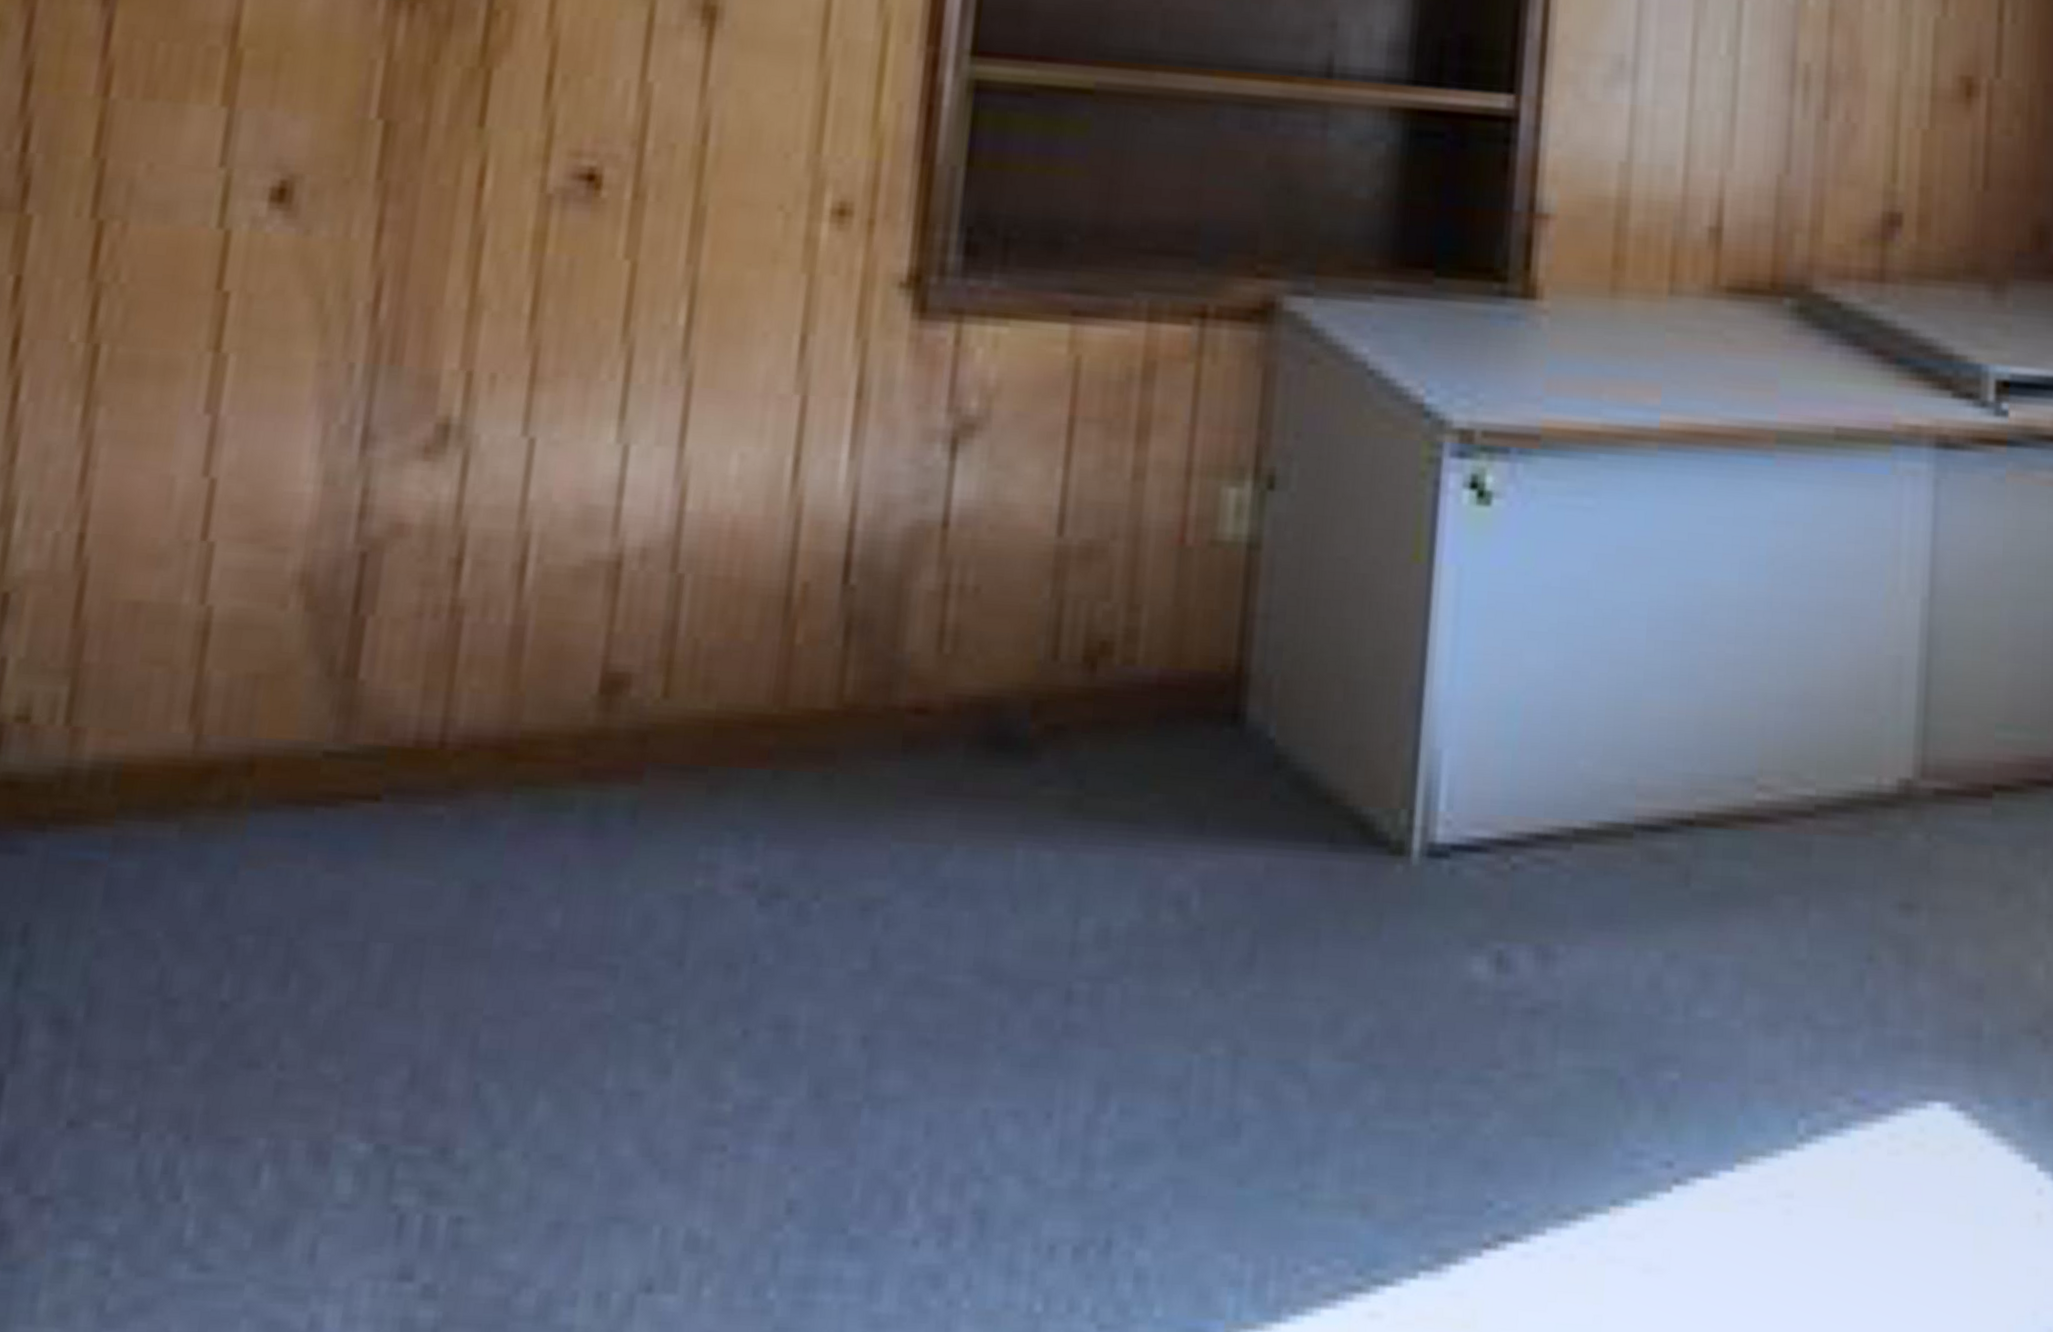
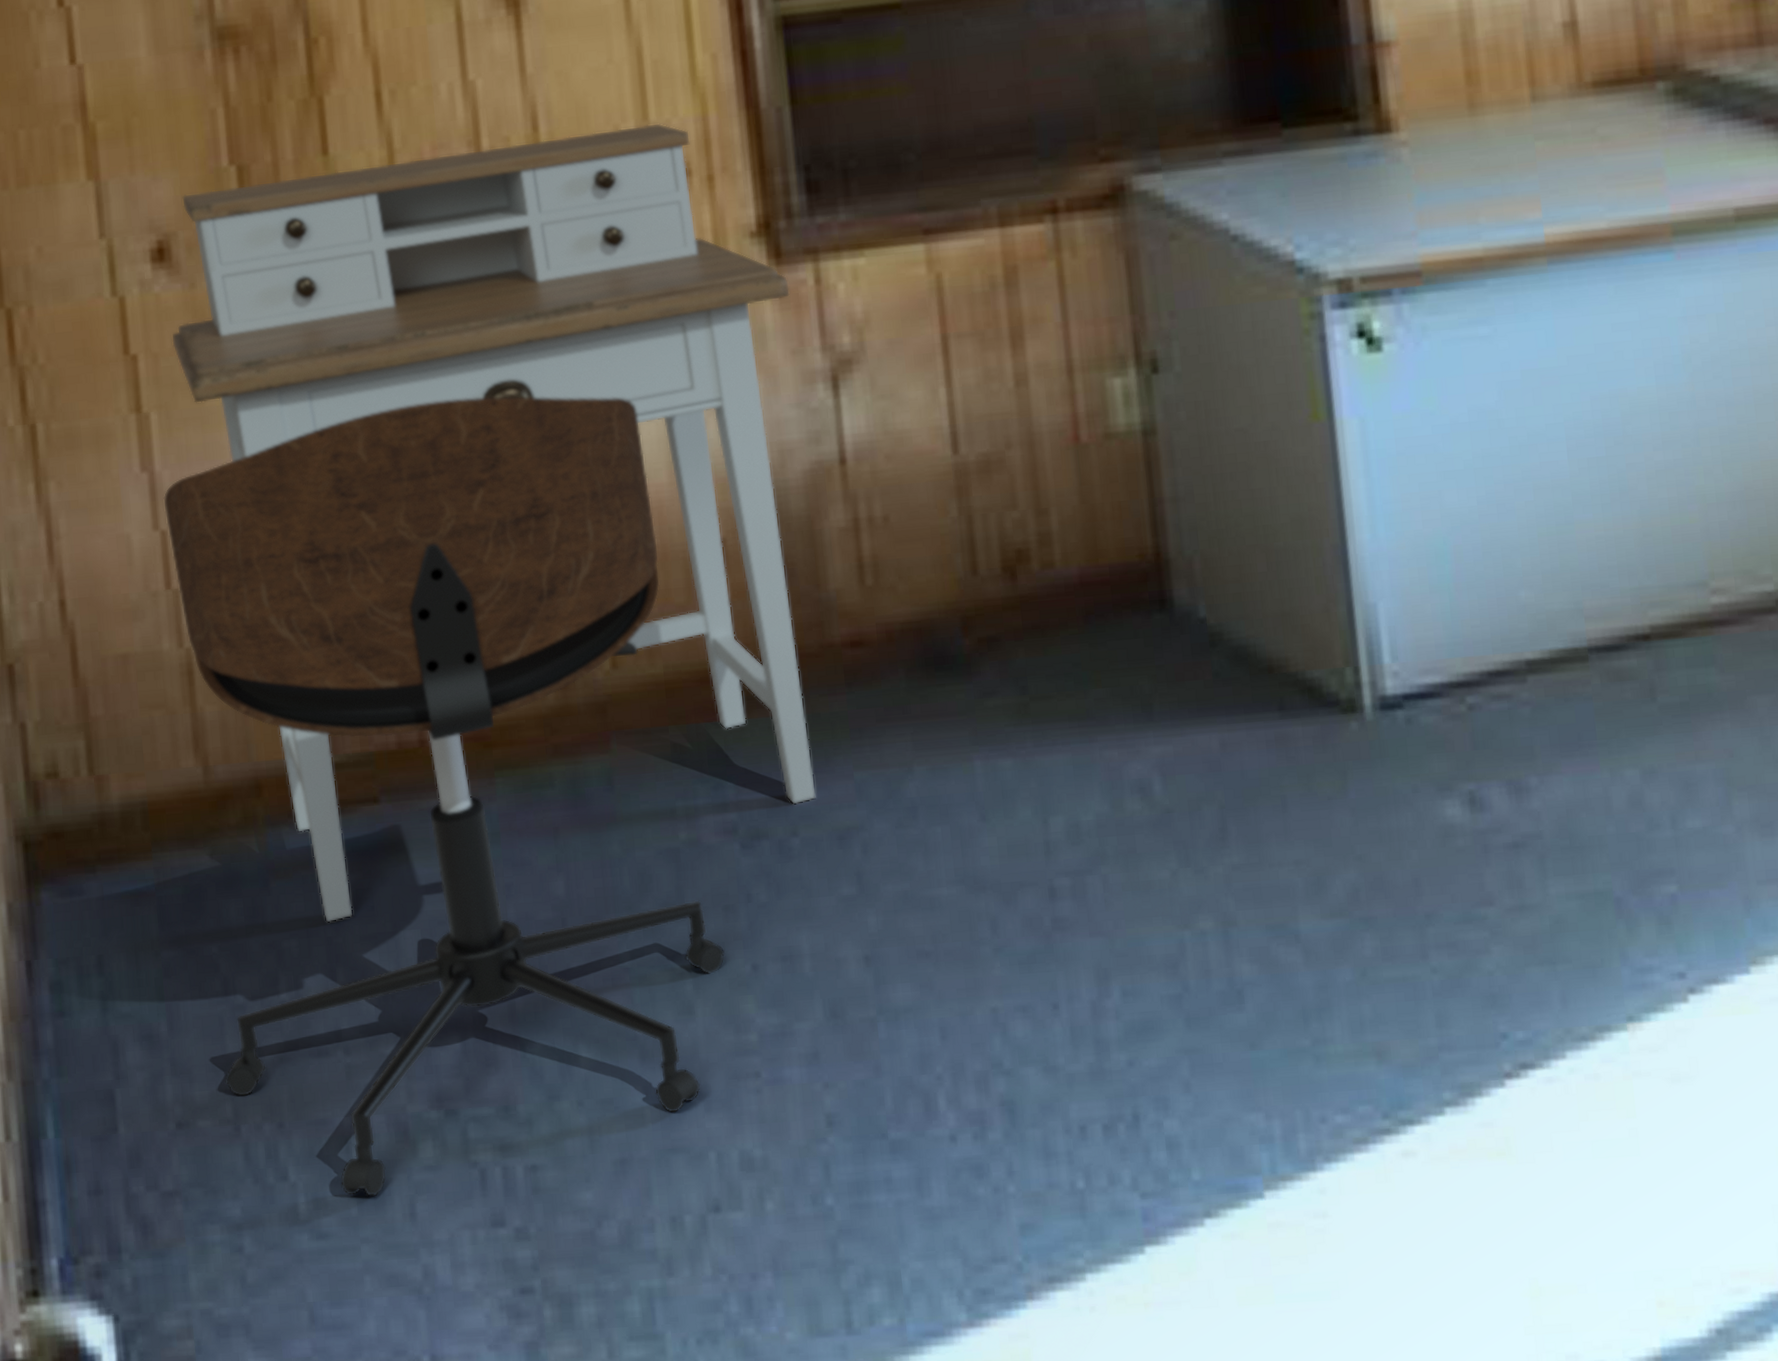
office chair: none [134,393,747,1230] -> present [163,397,726,1196]
desk: none [270,139,929,923] -> present [172,123,817,923]

